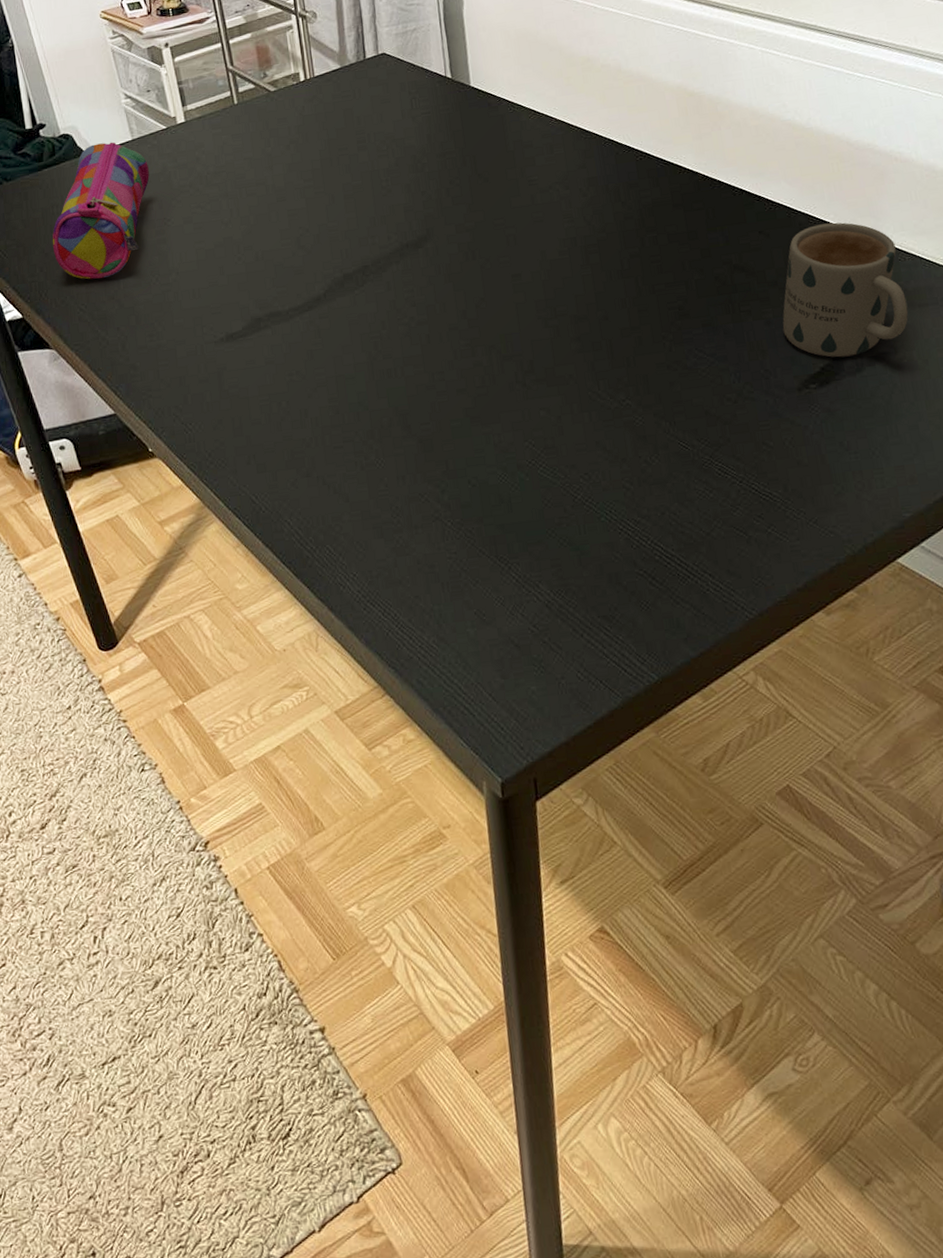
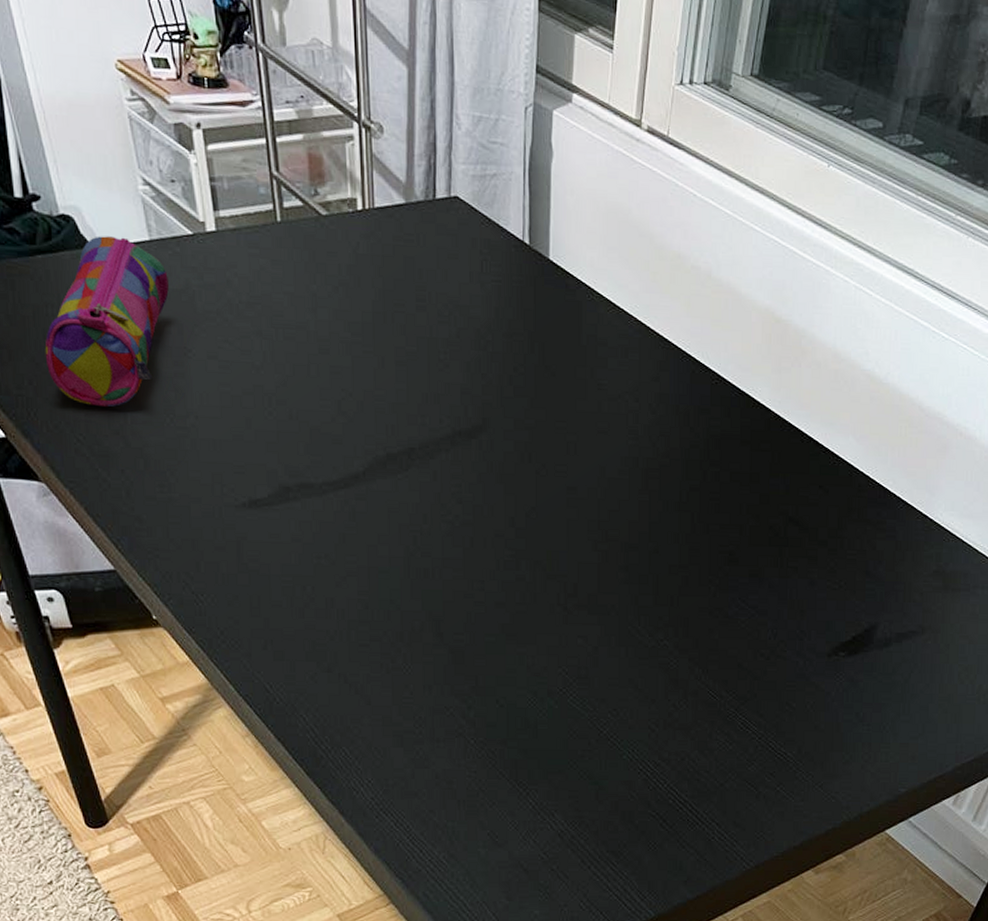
mug: present [782,222,908,358] -> none [824,489,943,630]

